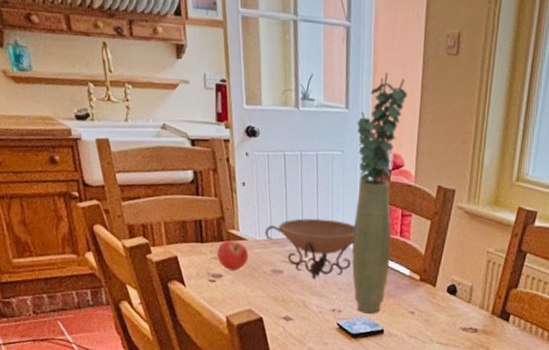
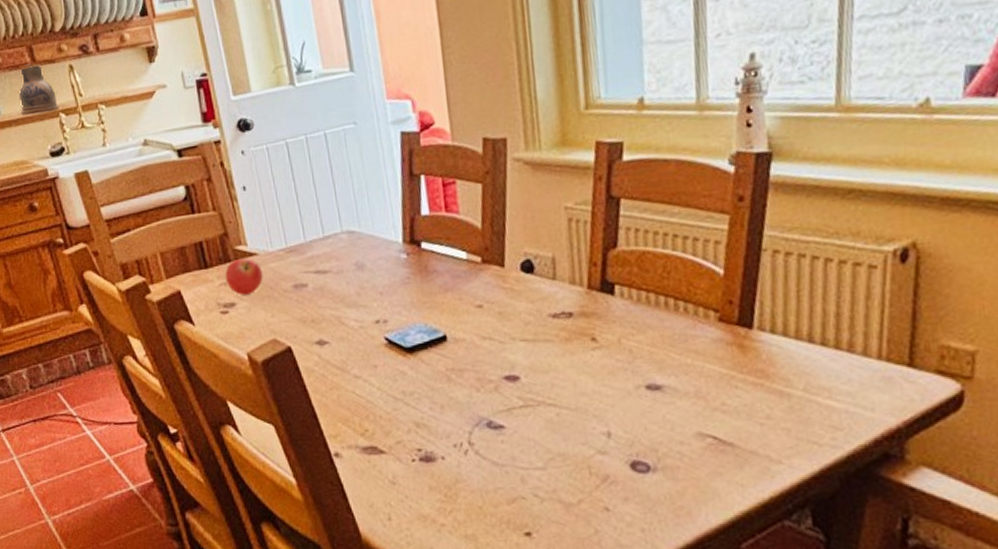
ceramic pitcher: none [51,31,89,80] -> present [18,63,60,115]
decorative bowl: present [264,218,355,280] -> none [277,208,390,288]
vase: present [352,72,407,314] -> none [367,17,440,319]

